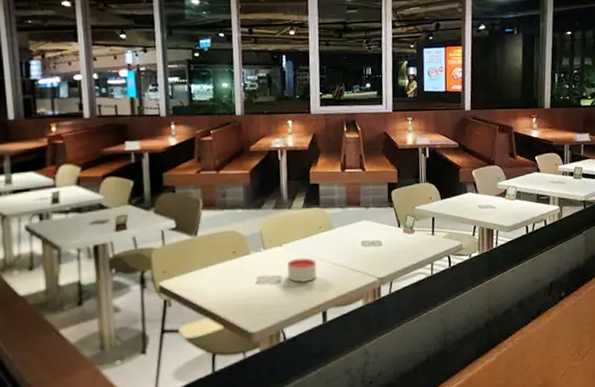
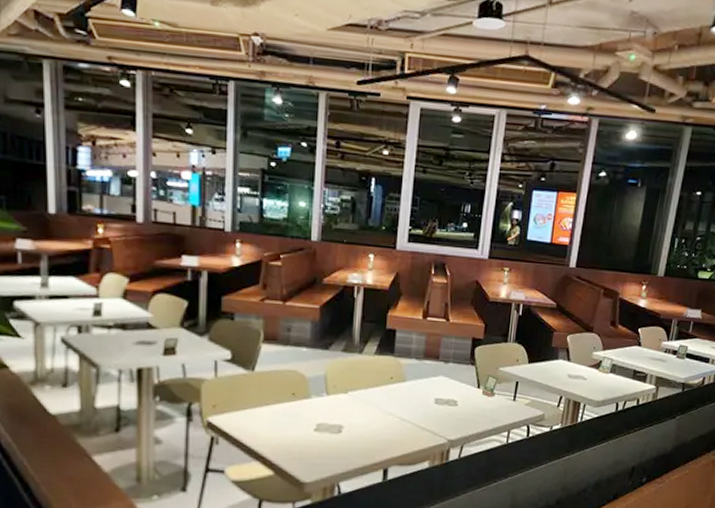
candle: present [287,258,317,283] -> none [349,409,383,436]

